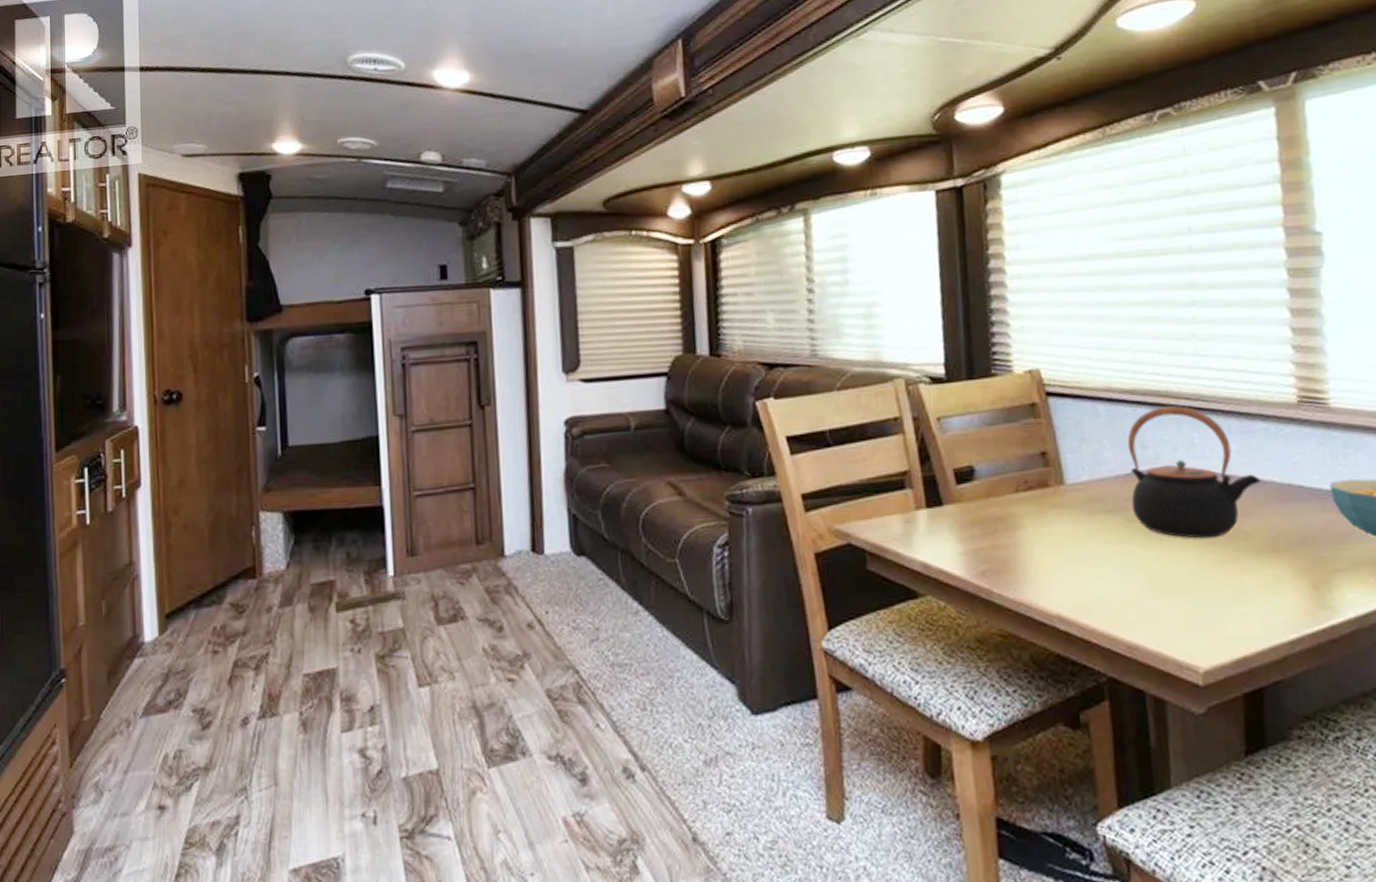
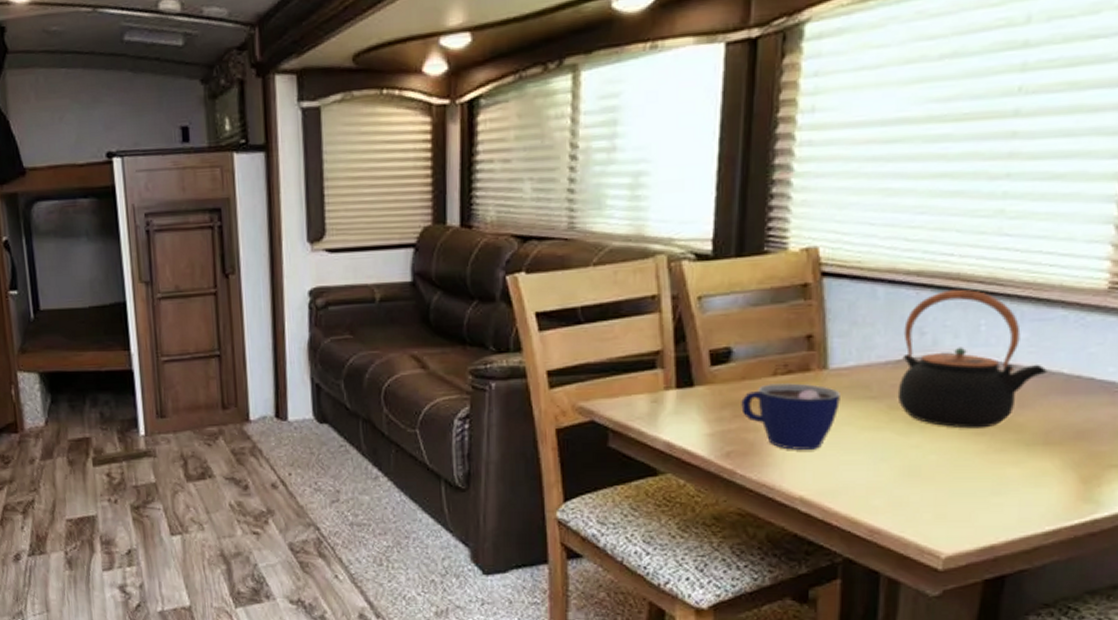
cup: none [989,499,1081,566] -> present [741,383,840,450]

